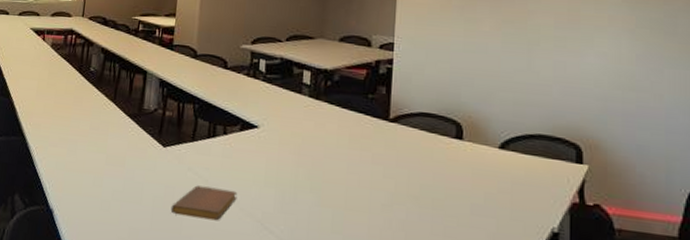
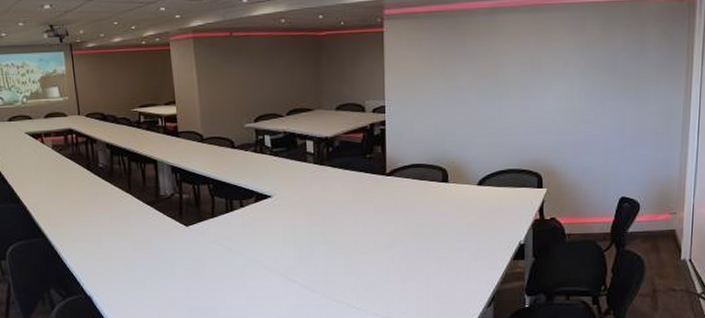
notebook: present [170,185,238,221] -> none [202,253,261,282]

